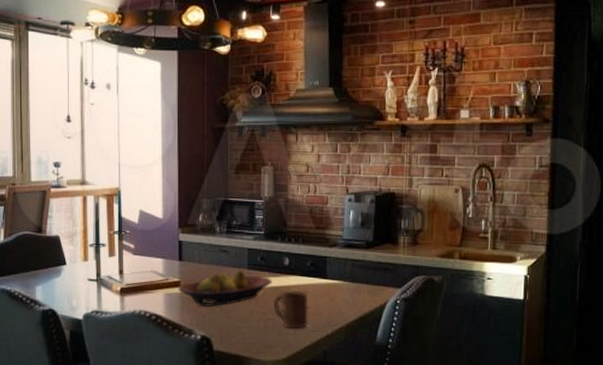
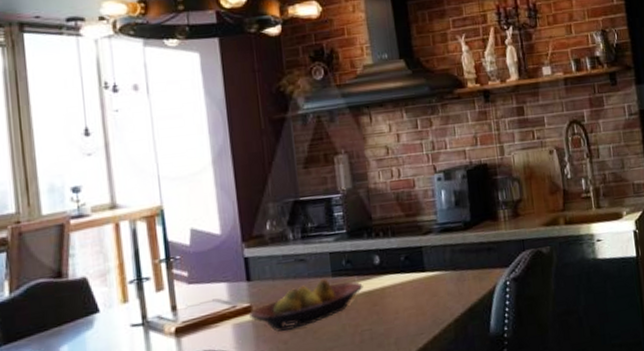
cup: present [273,291,308,329] -> none [367,291,411,337]

